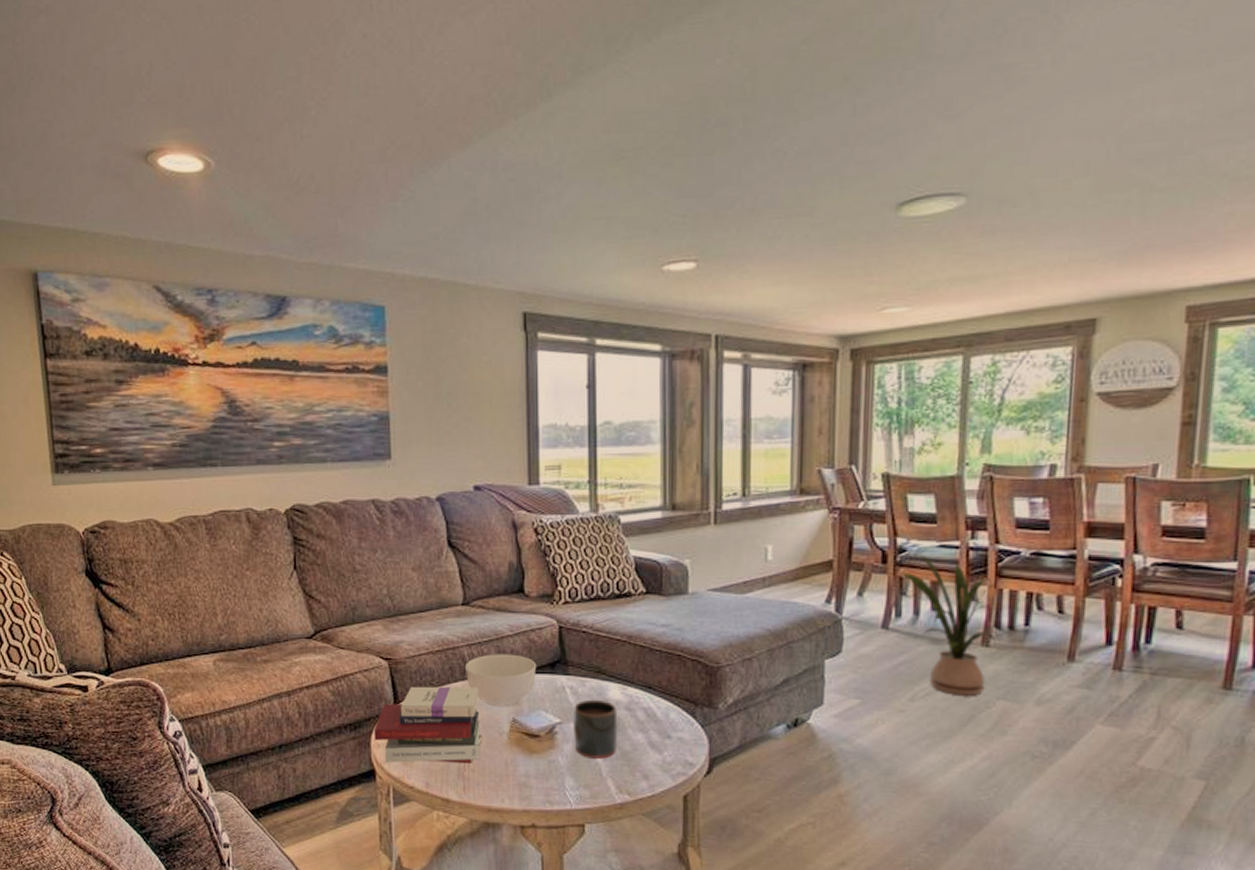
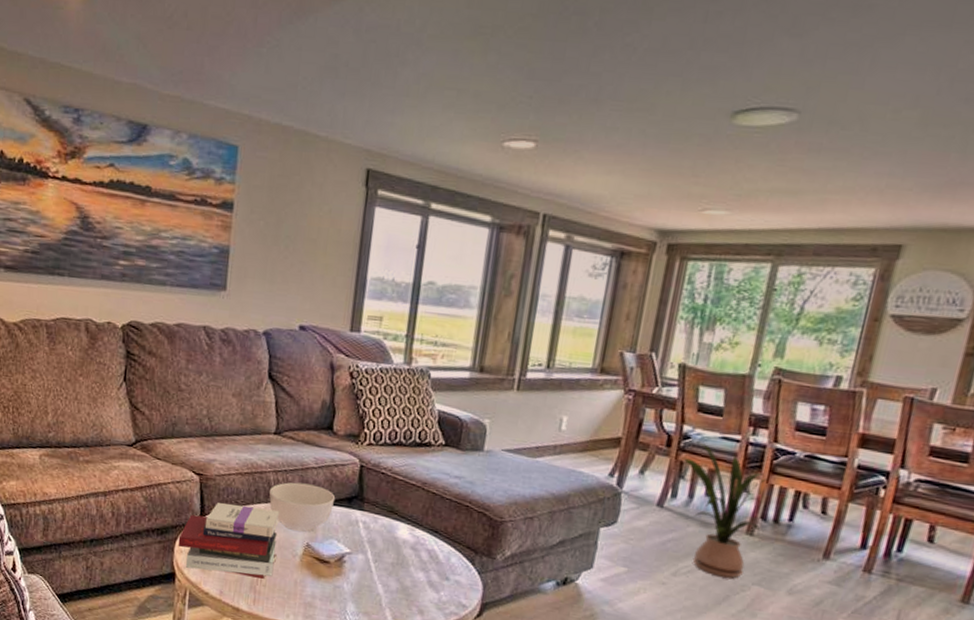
mug: present [574,699,618,759] -> none [360,535,403,591]

